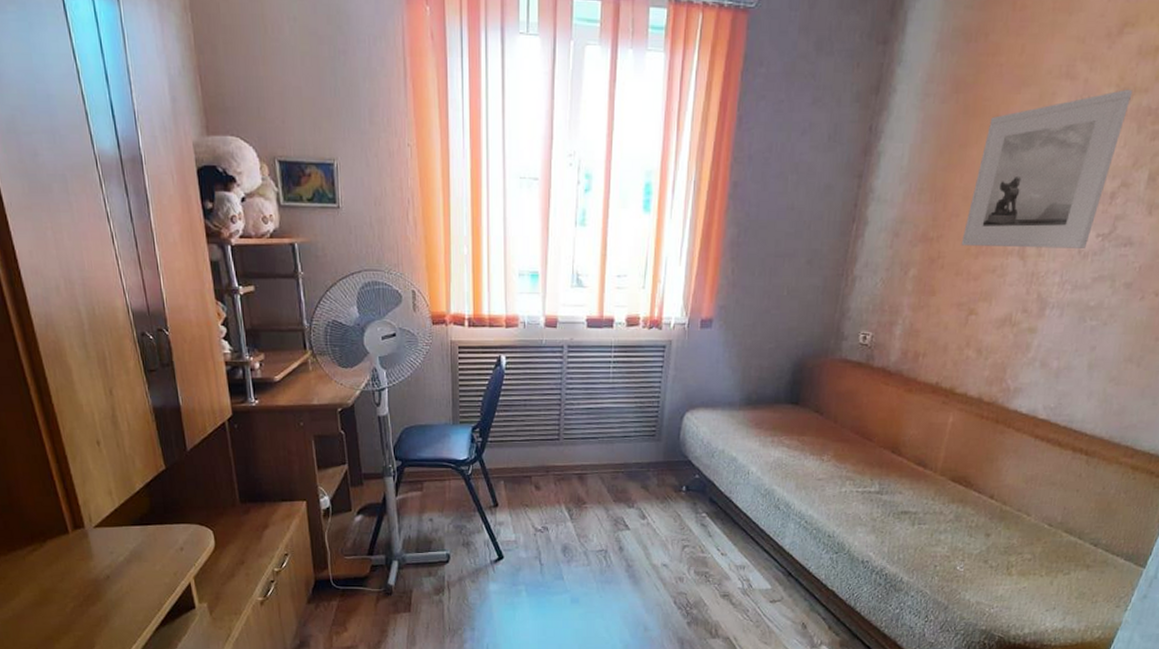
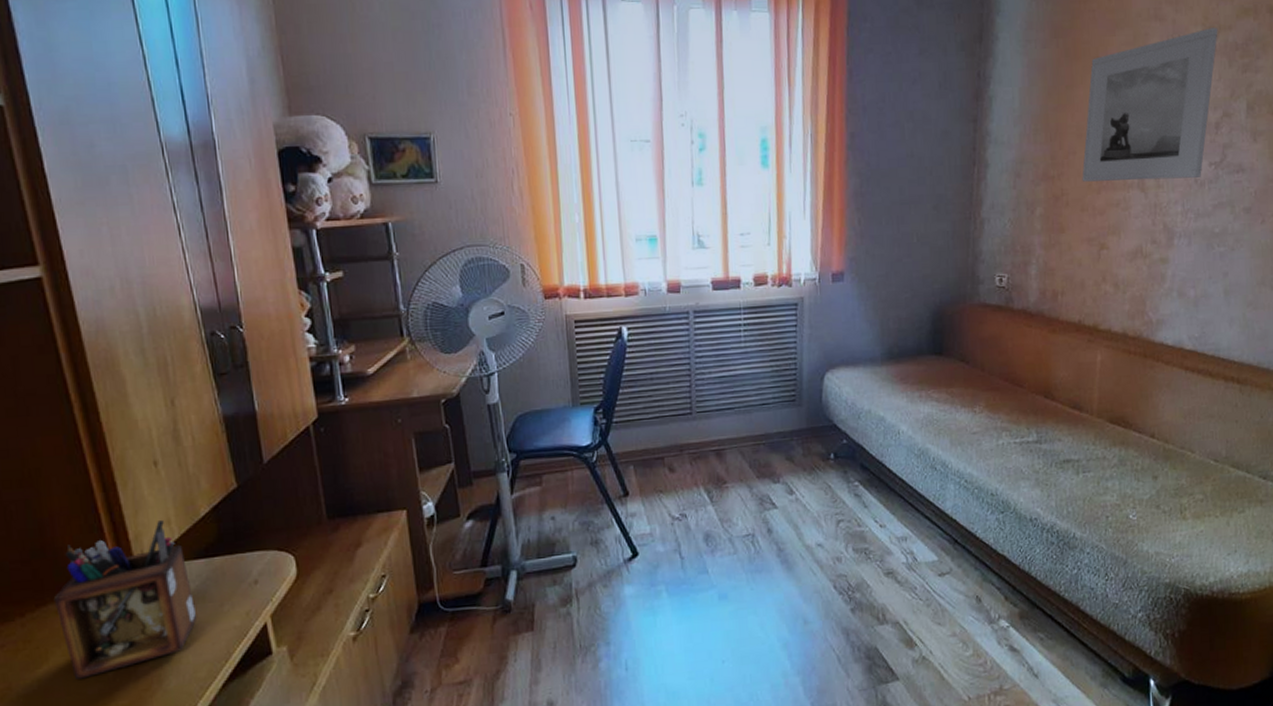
desk organizer: none [21,491,135,612] -> present [53,520,198,679]

